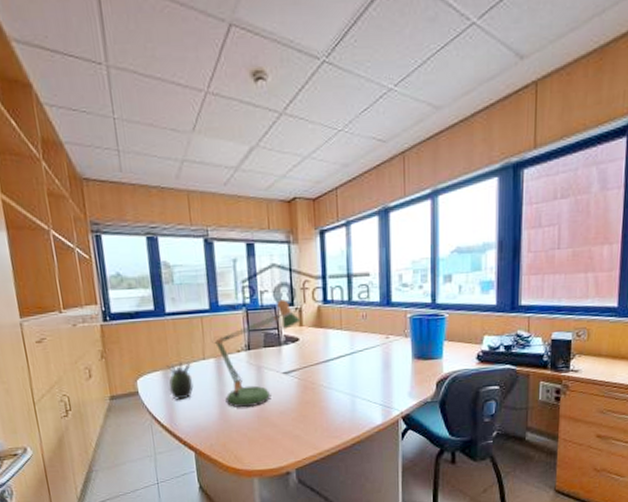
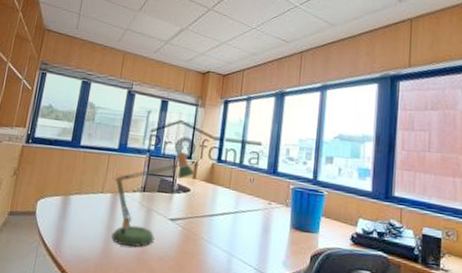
succulent plant: present [166,361,194,400] -> none [63,191,91,228]

